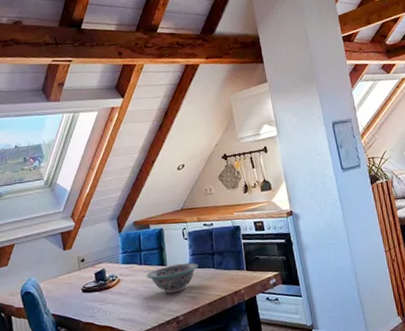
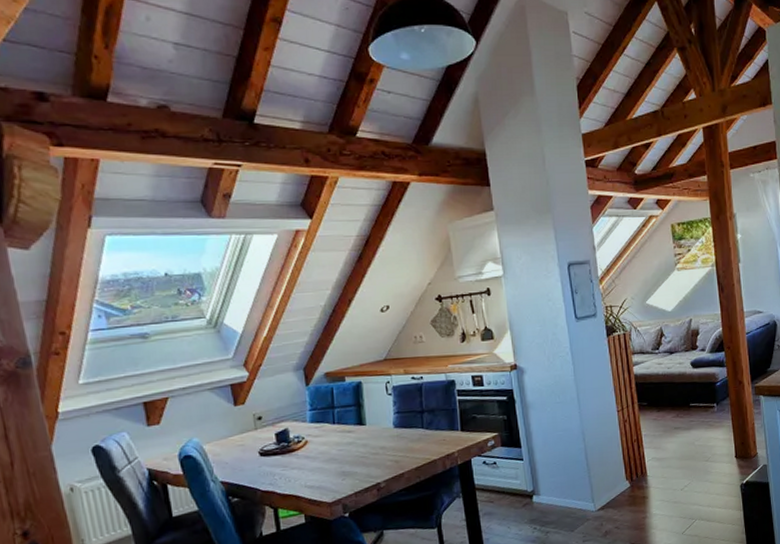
decorative bowl: present [146,262,198,294] -> none [340,421,404,457]

